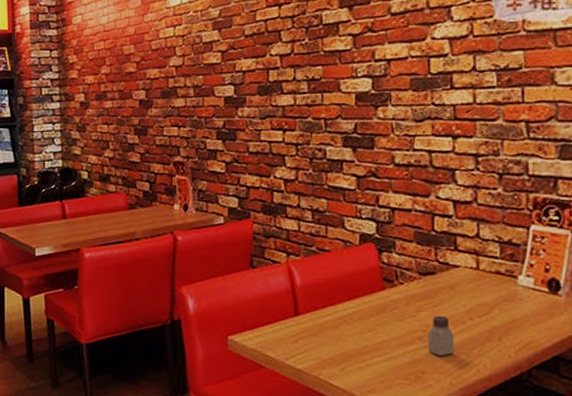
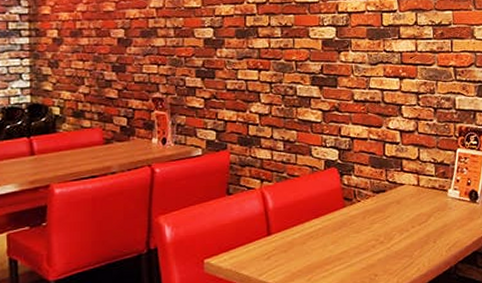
saltshaker: present [427,315,455,356] -> none [379,226,401,260]

